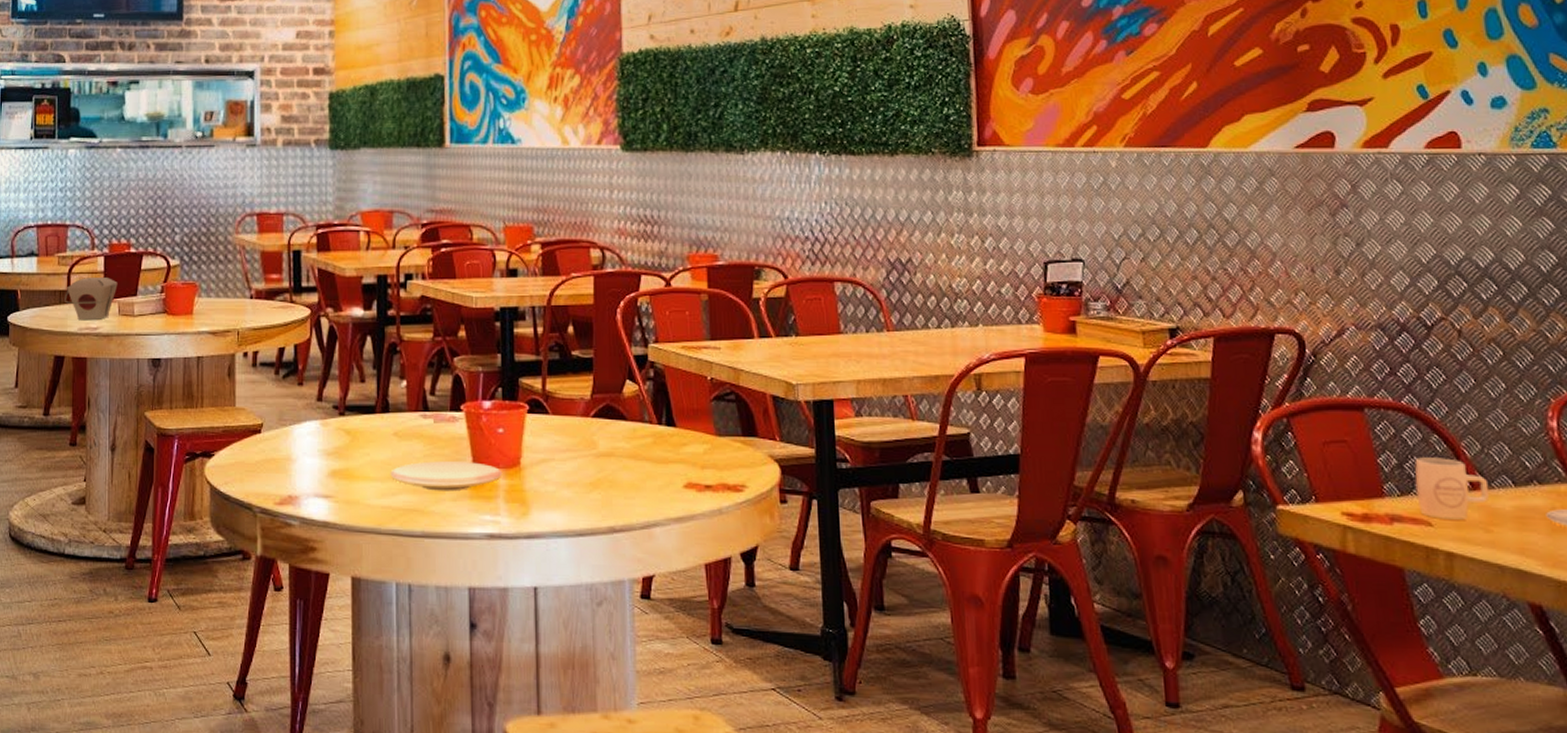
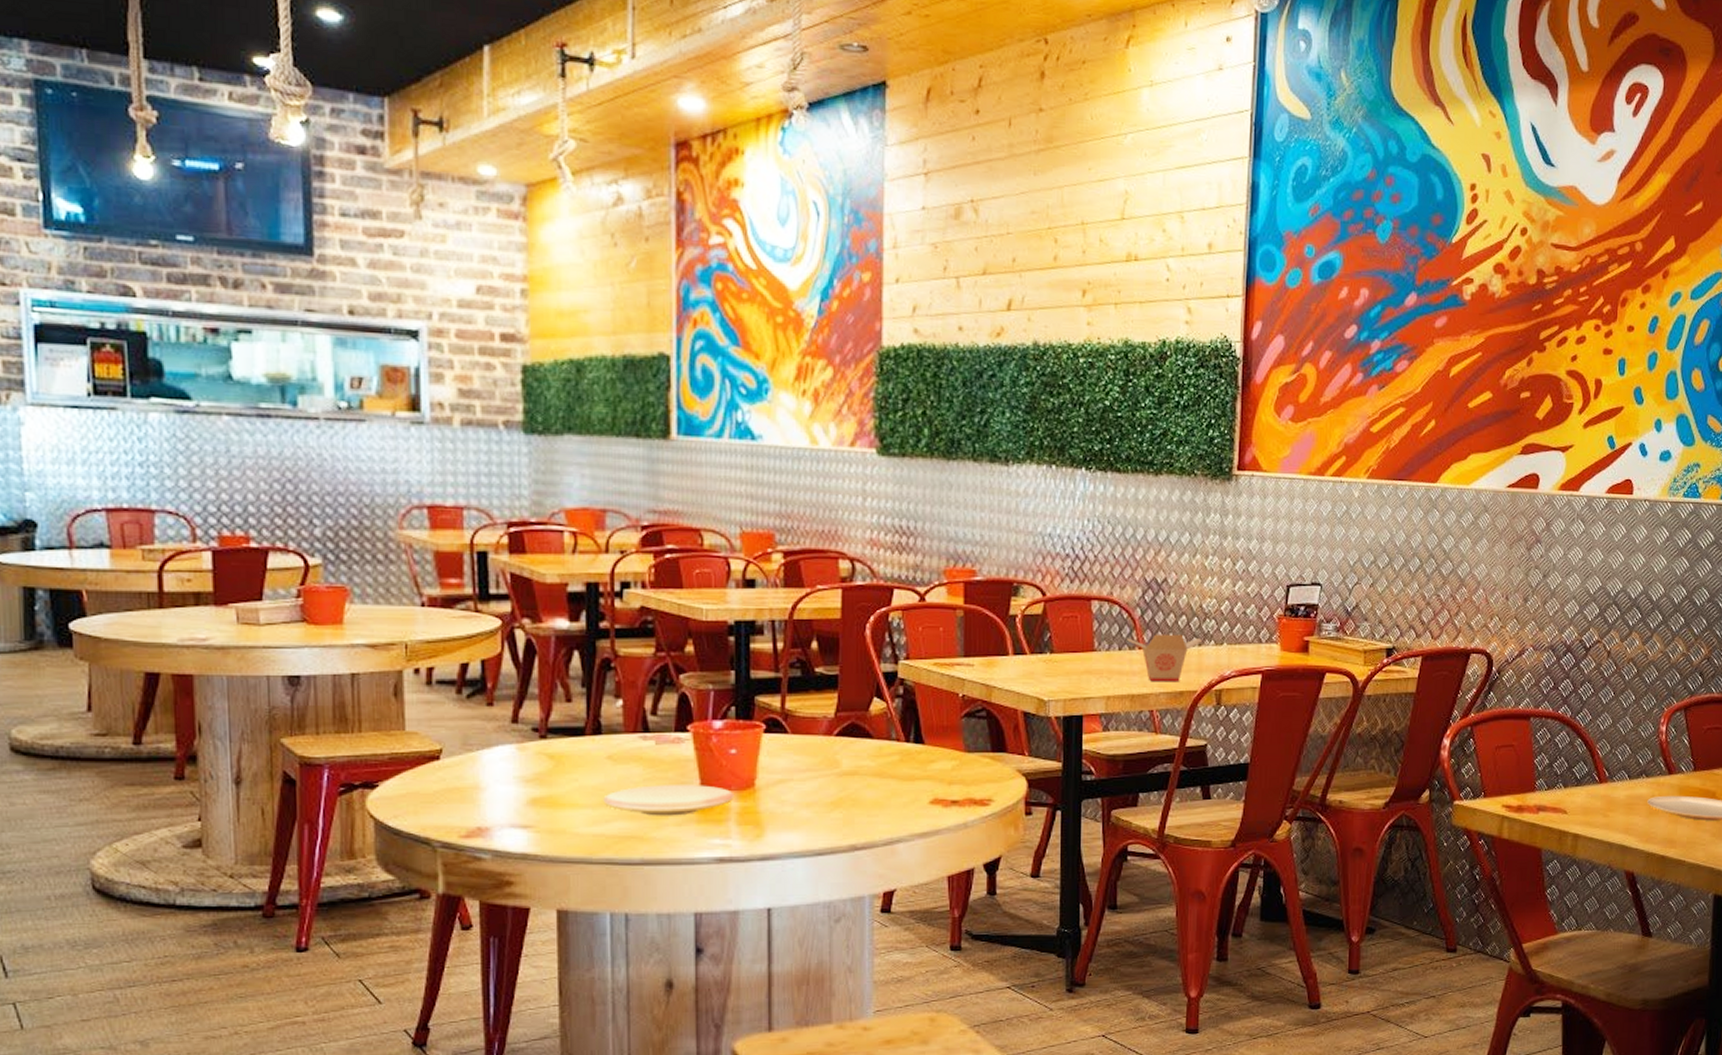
takeout container: present [64,276,118,321] -> none [155,576,234,630]
takeout container: none [874,315,956,366] -> present [1127,634,1203,682]
mug: present [1414,457,1490,521] -> none [1558,758,1612,809]

